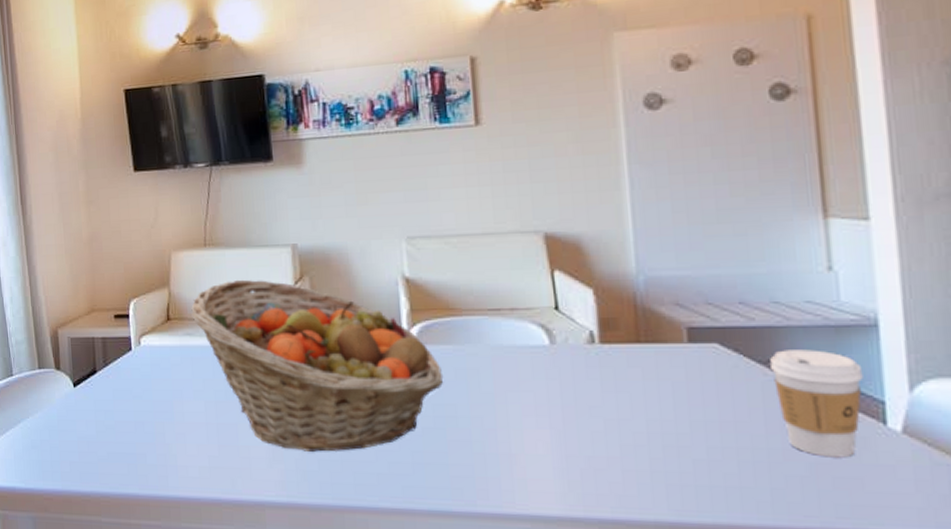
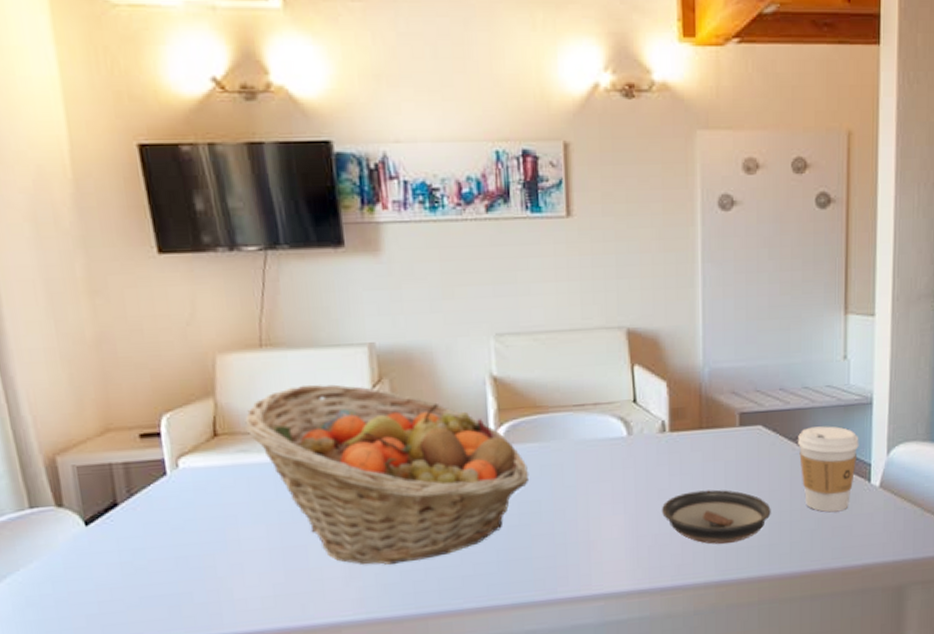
saucer: none [594,412,740,478] -> present [661,489,771,544]

